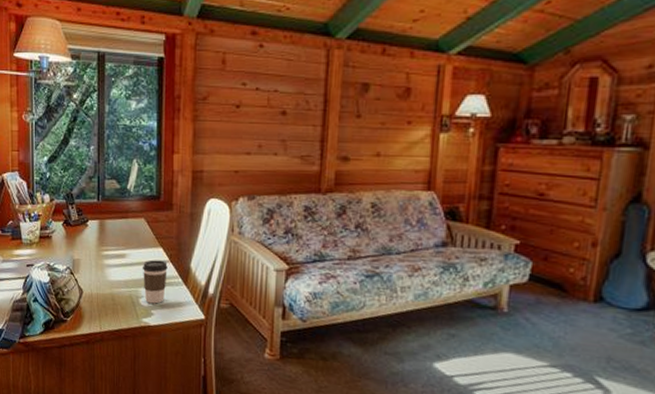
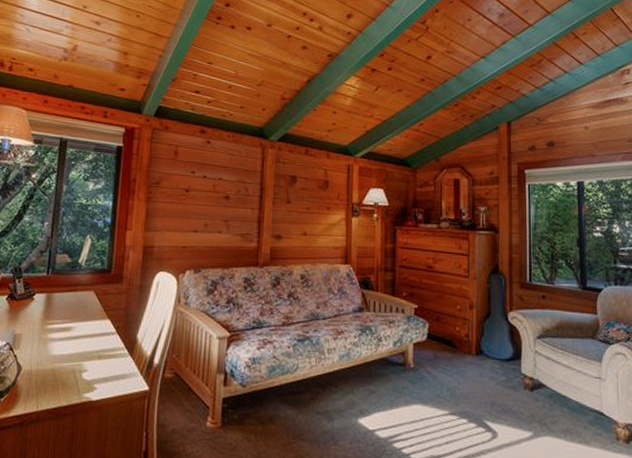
coffee cup: present [142,260,168,304] -> none [87,332,114,377]

